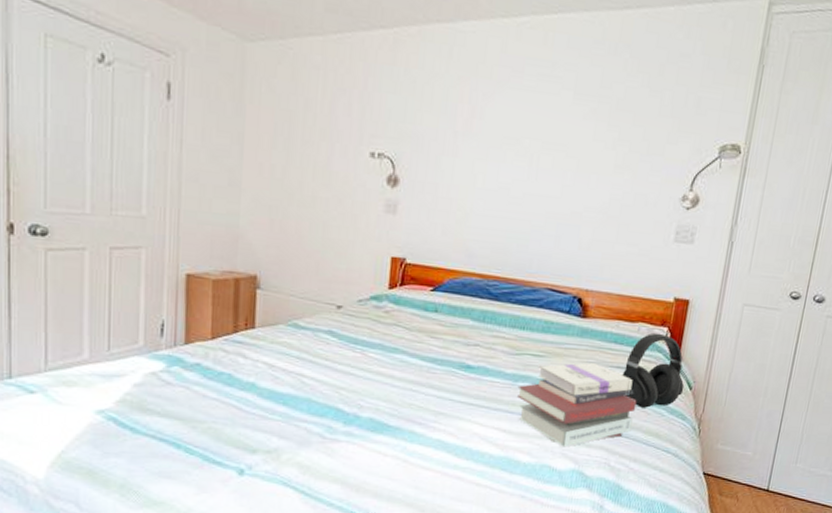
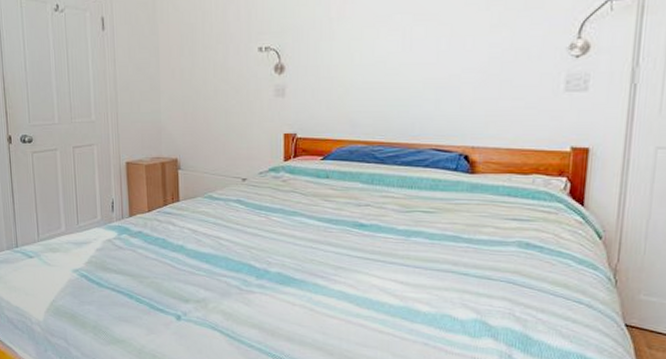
books: present [517,362,637,447] -> none [411,216,539,298]
headphones: present [622,332,685,408] -> none [520,183,593,259]

